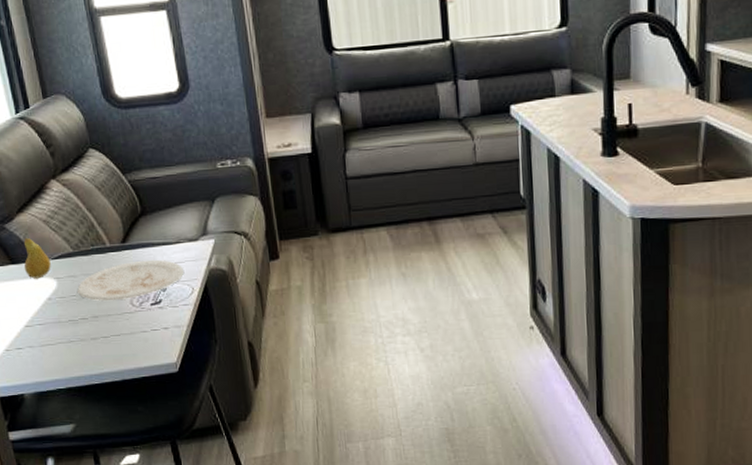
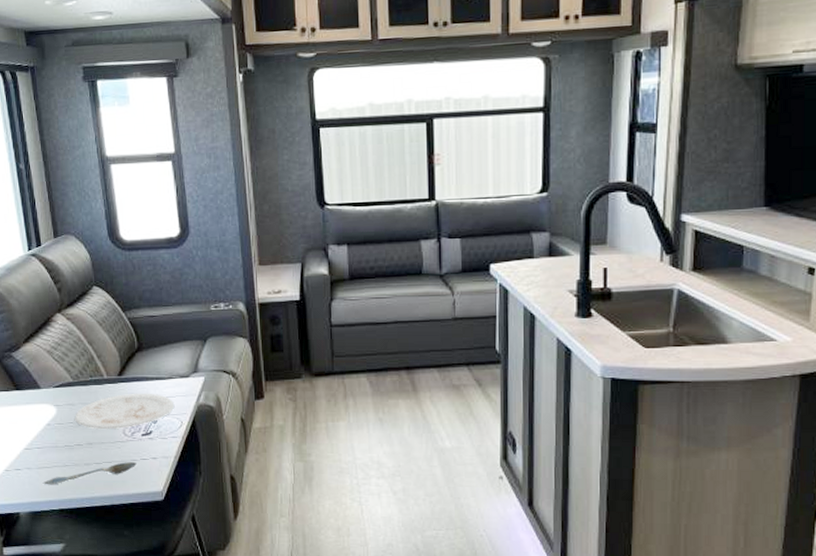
fruit: present [23,237,51,279] -> none [27,366,52,405]
spoon: none [47,334,147,364] -> present [43,462,137,485]

